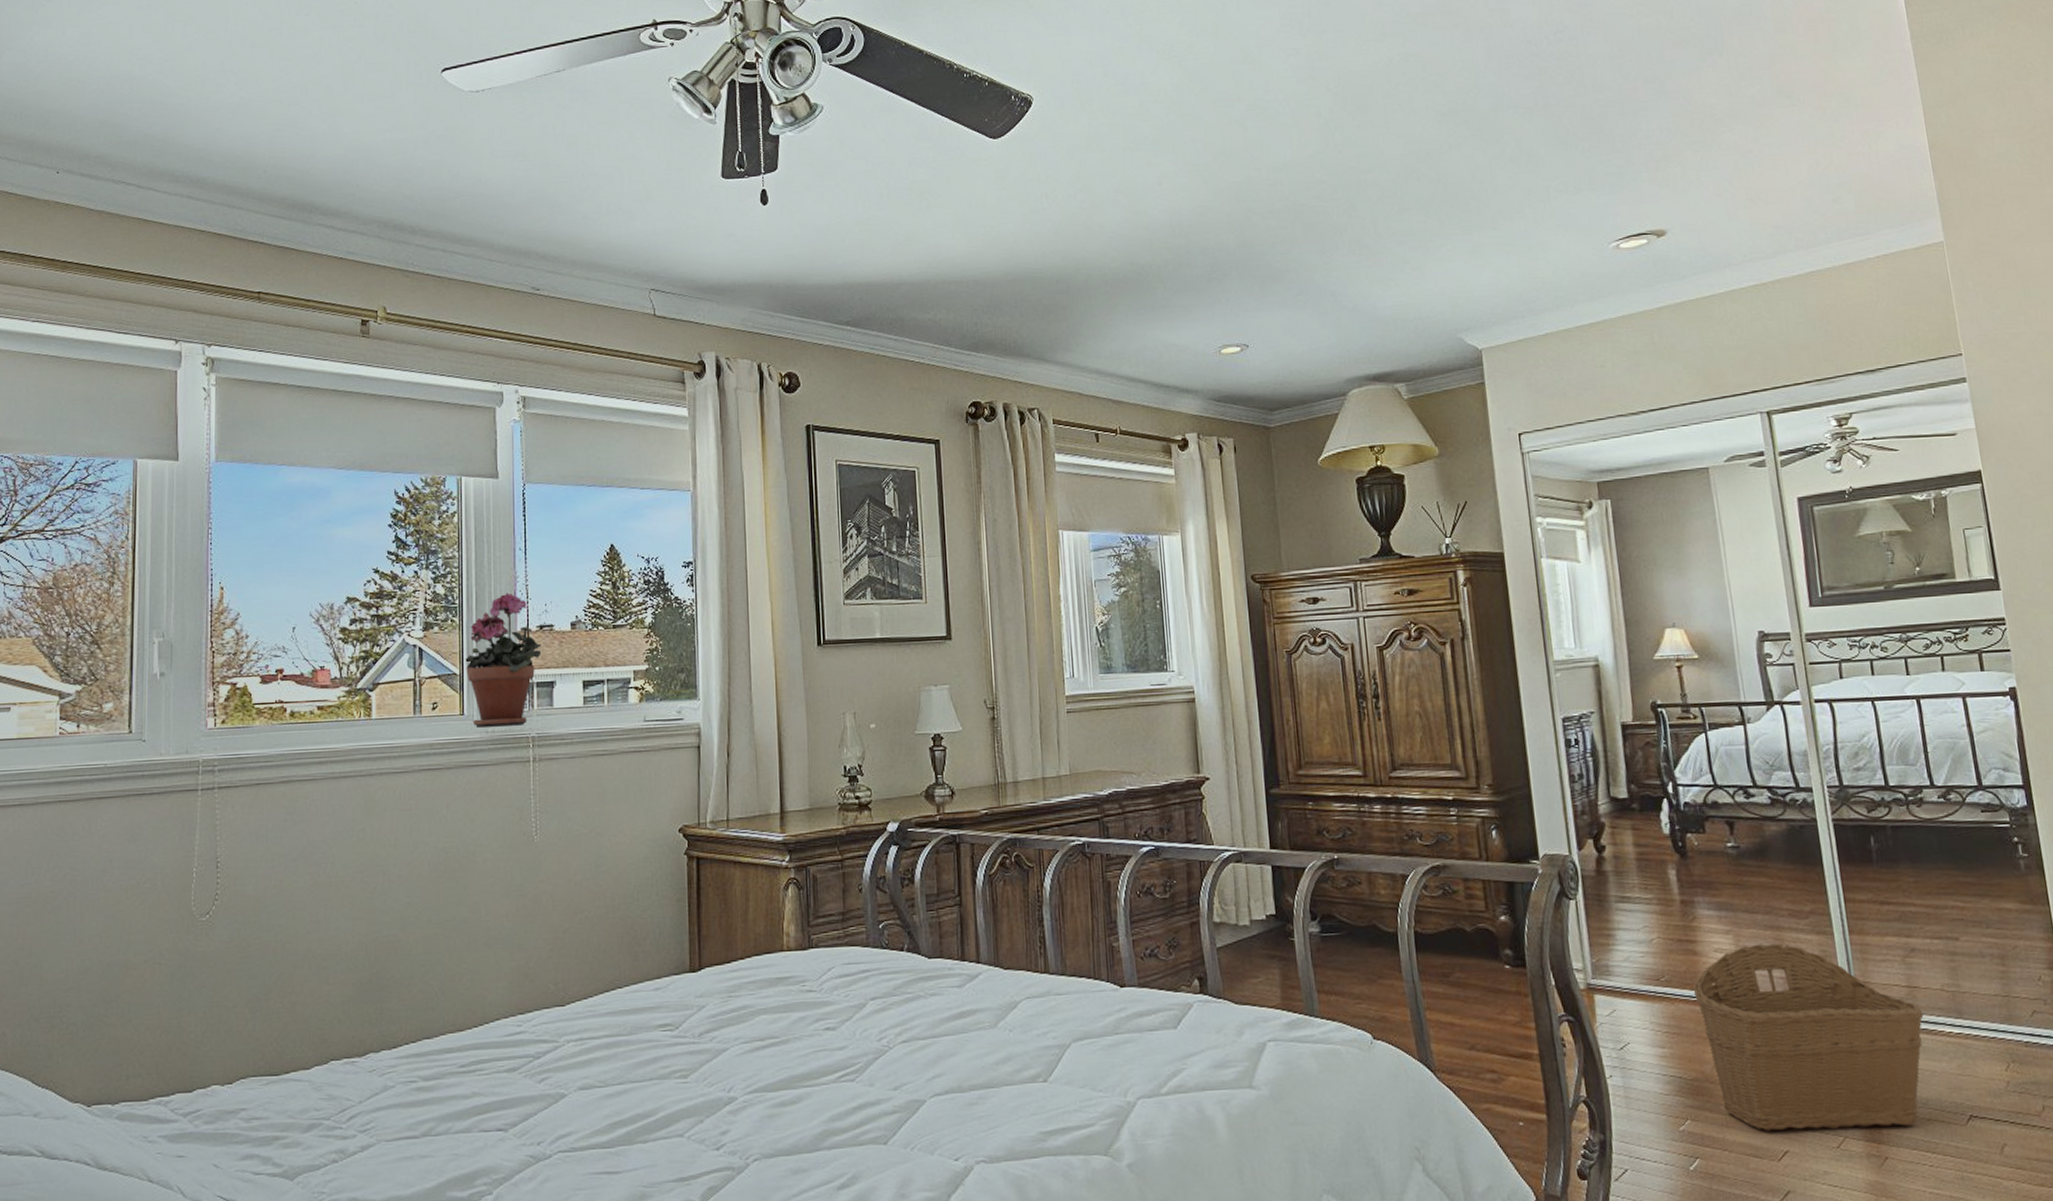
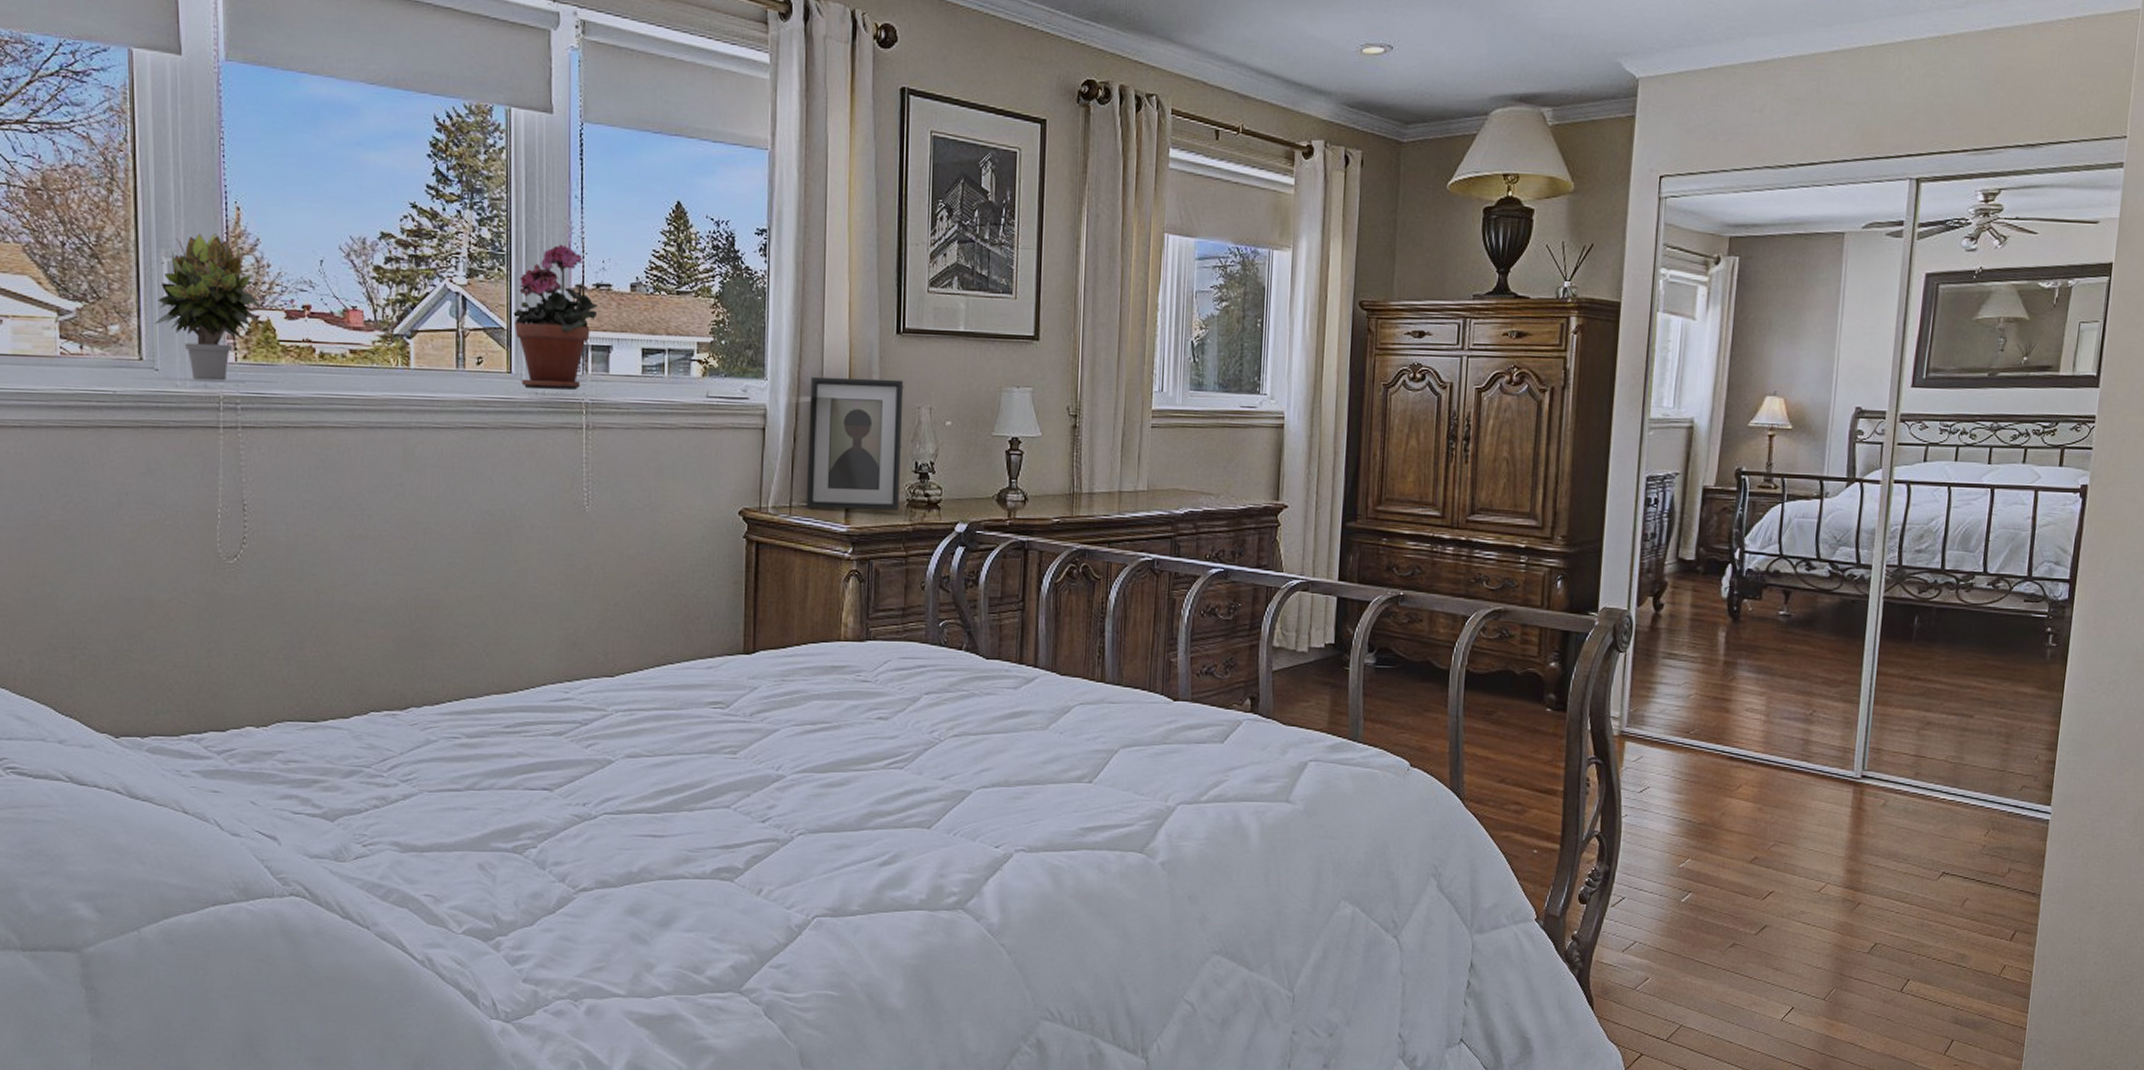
potted plant: none [143,612,239,747] -> present [153,233,261,381]
picture frame: none [740,688,832,820] -> present [806,376,904,511]
wicker basket: present [1694,943,1924,1132] -> none [1719,707,1924,877]

